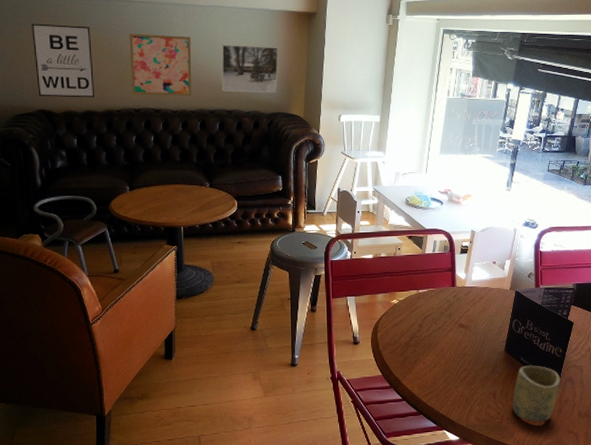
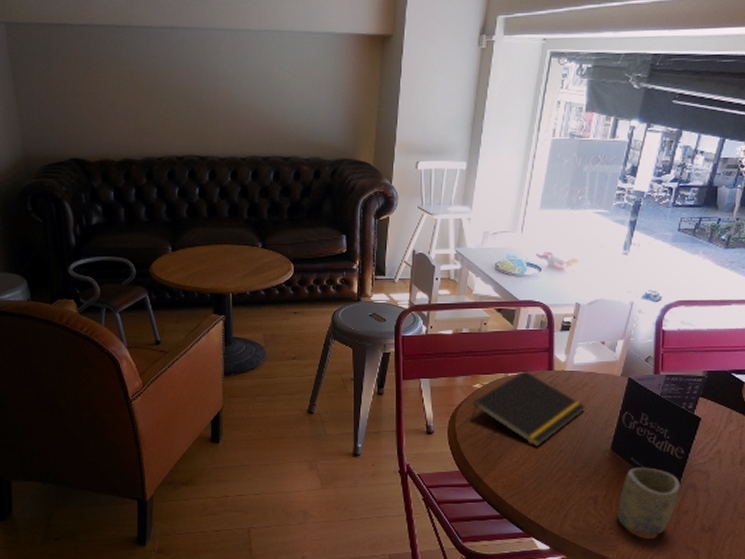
wall art: present [32,23,95,98] -> none [62,57,133,144]
wall art: present [129,33,192,97] -> none [170,66,242,141]
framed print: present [221,44,278,93] -> none [277,77,344,136]
notepad: none [389,287,483,352] -> present [470,371,585,447]

